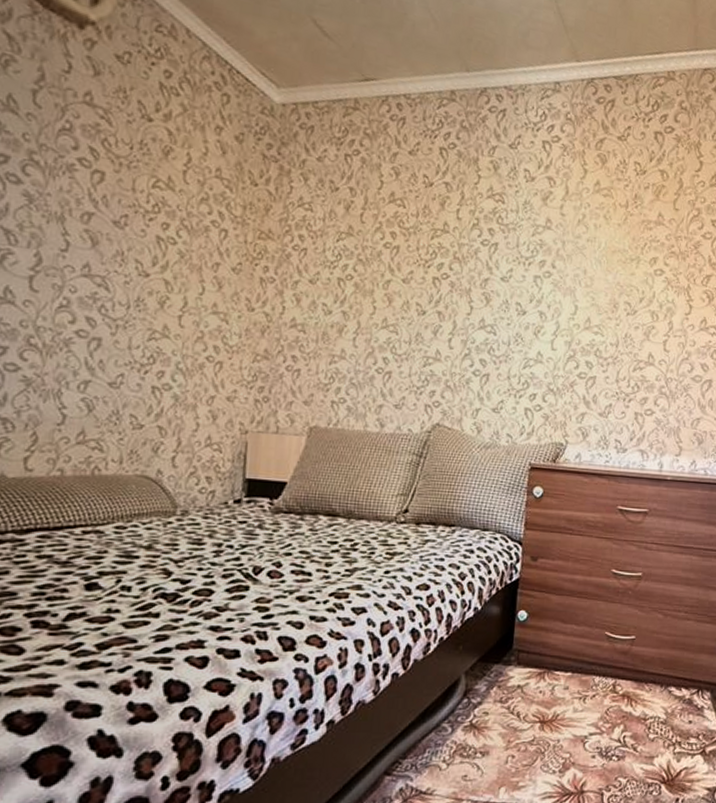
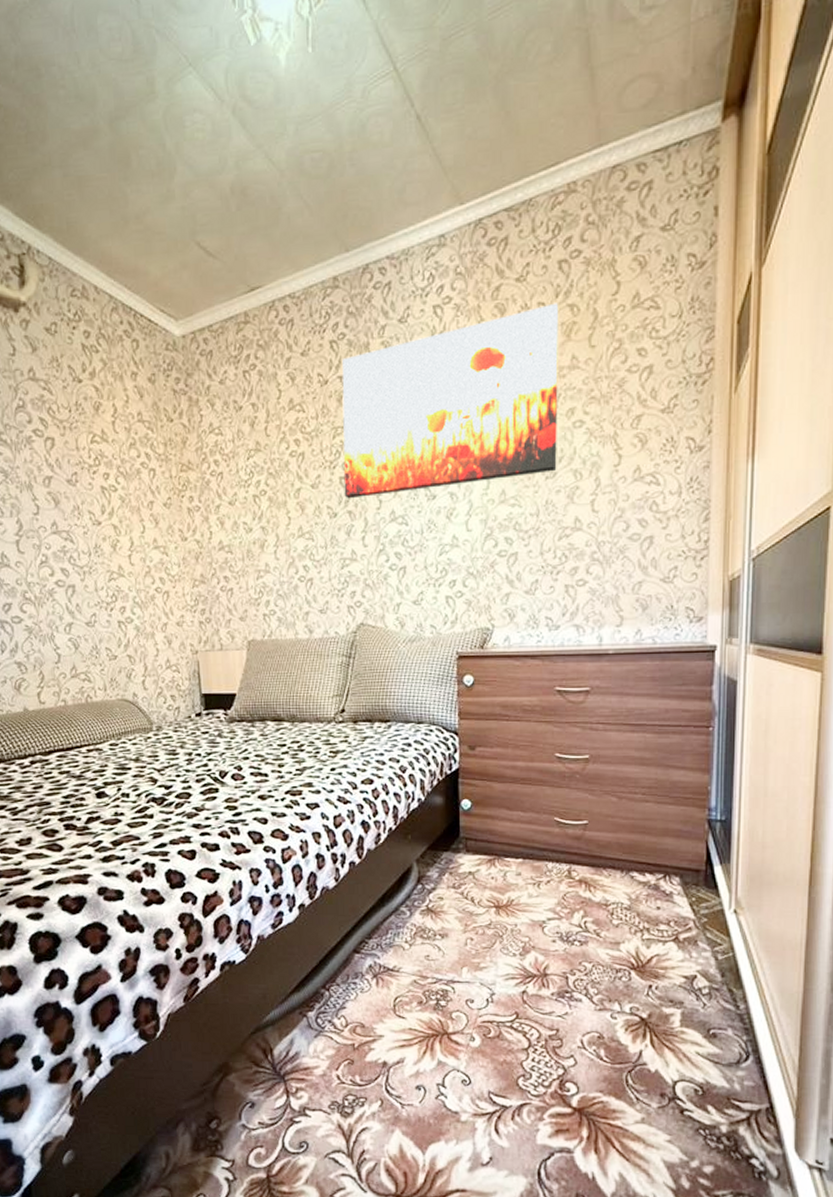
wall art: none [435,165,652,310] -> present [342,303,559,499]

